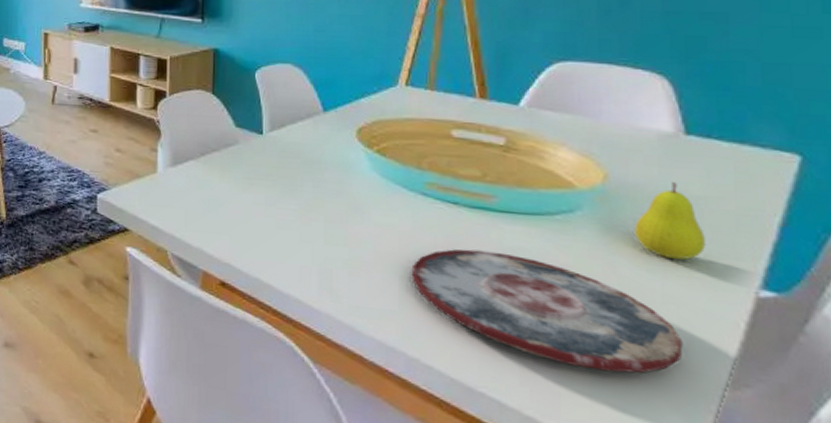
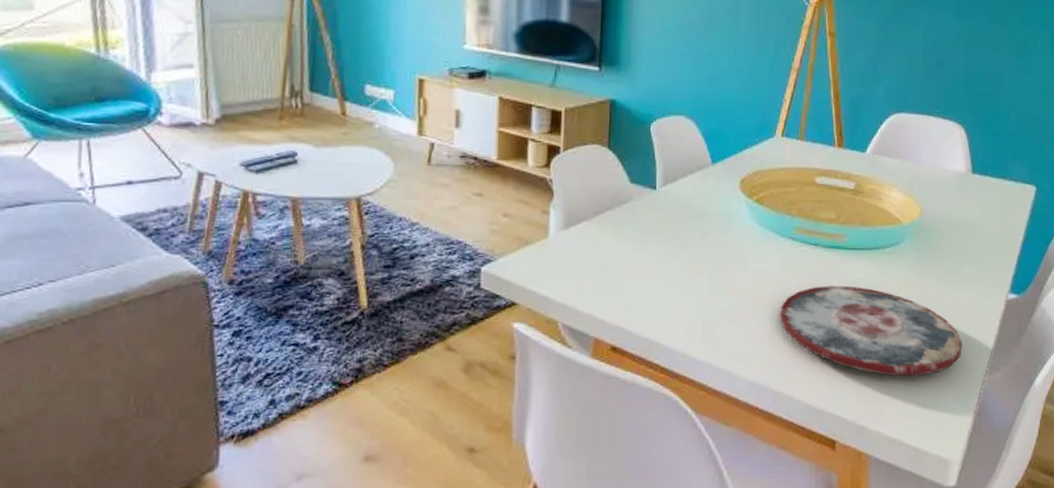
fruit: present [634,182,705,260] -> none [937,213,980,277]

